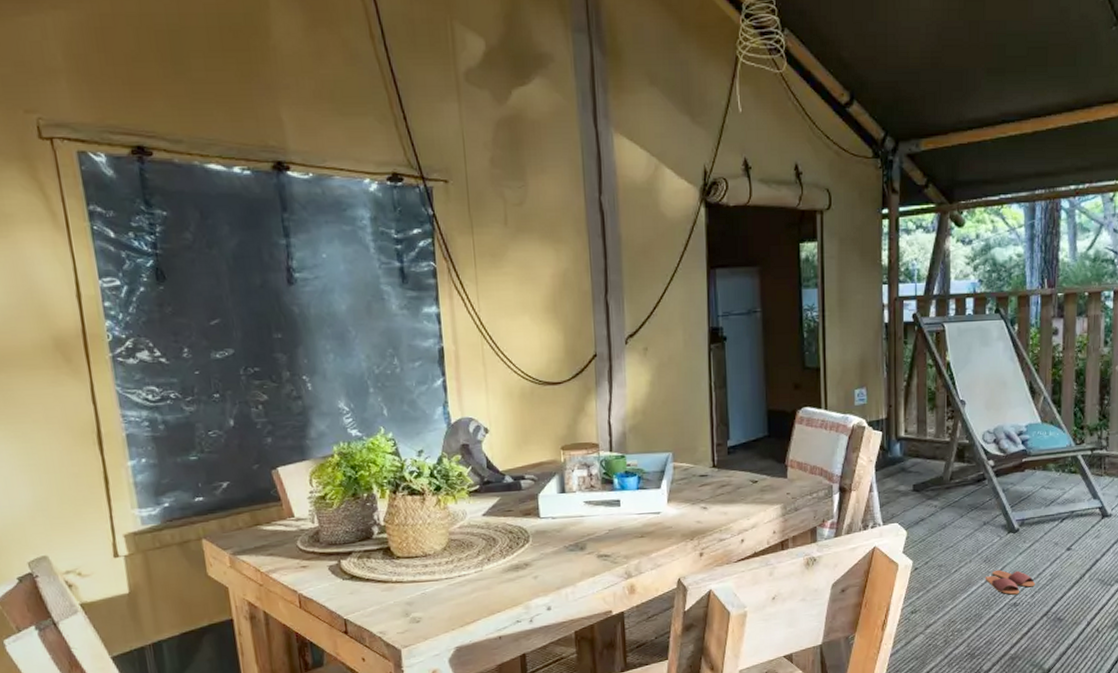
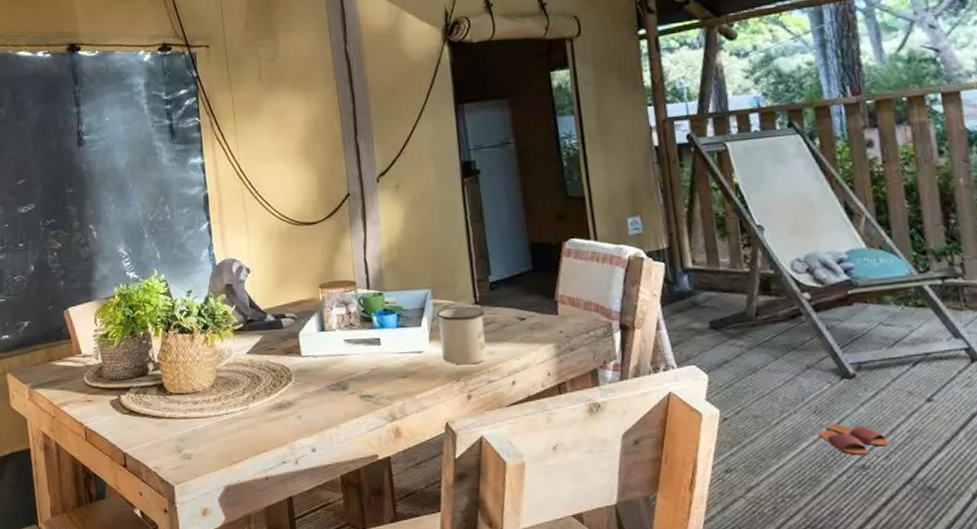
mug: none [675,470,721,525] -> present [436,306,488,365]

